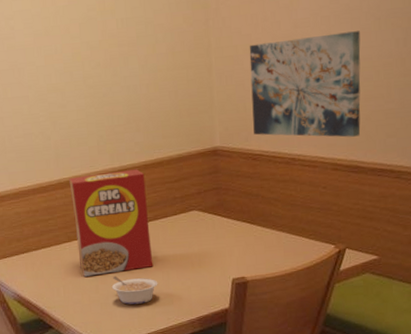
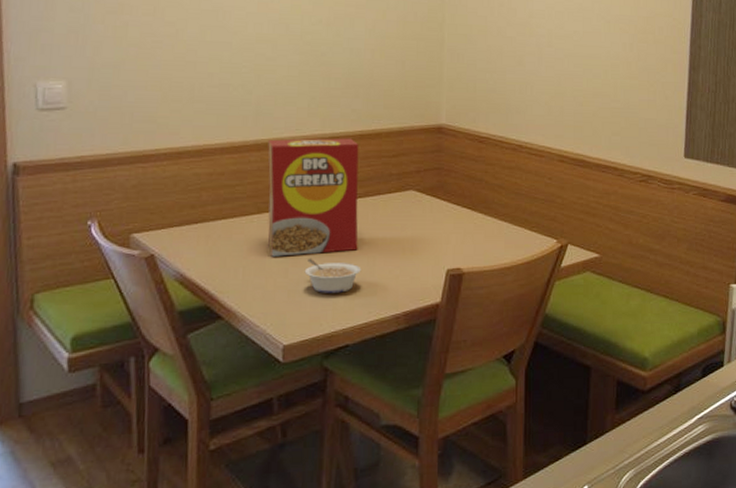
wall art: present [249,31,361,138] -> none [482,26,591,131]

